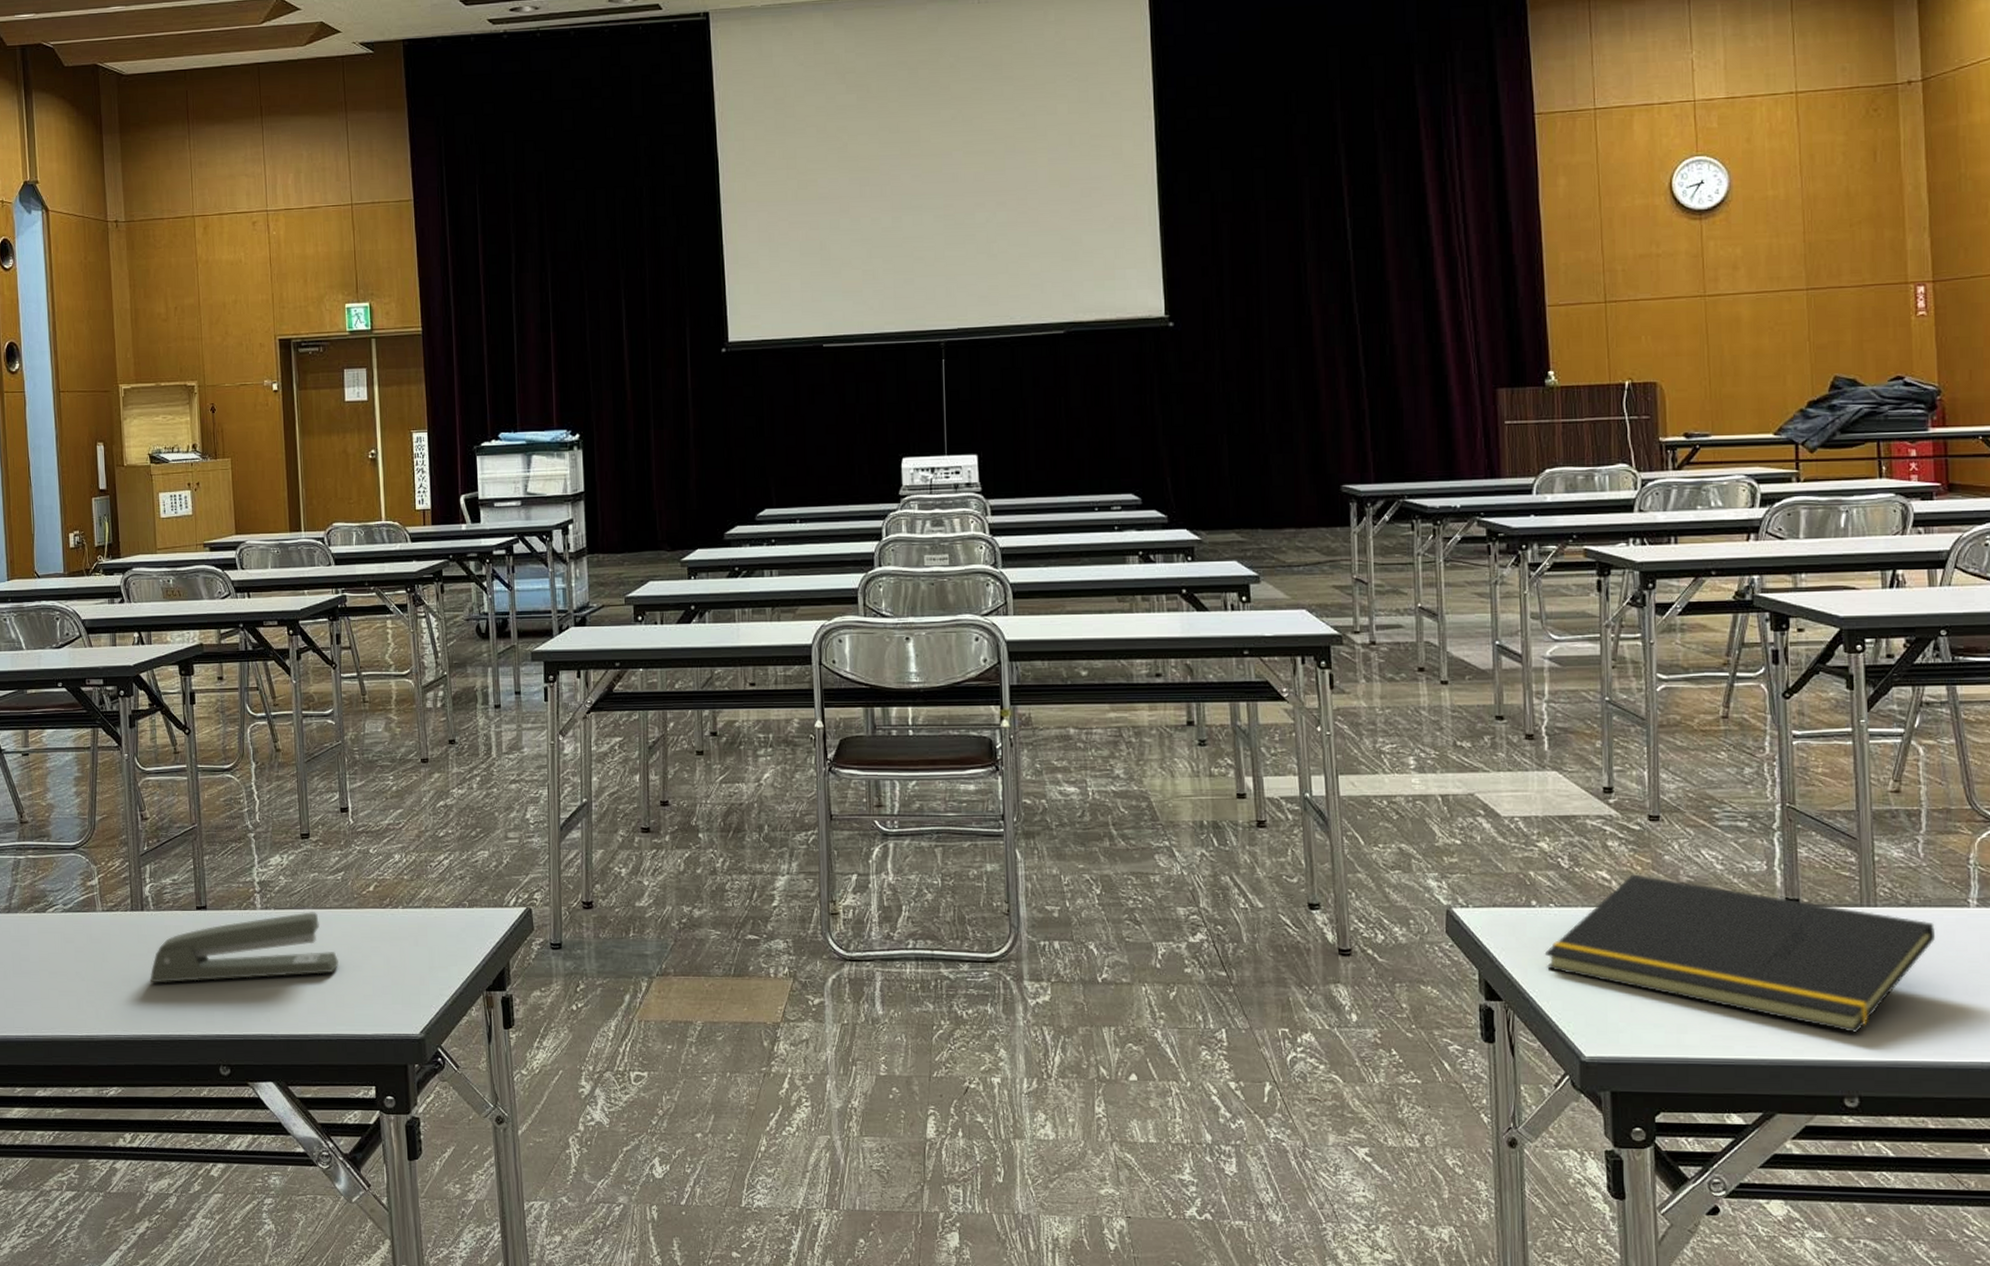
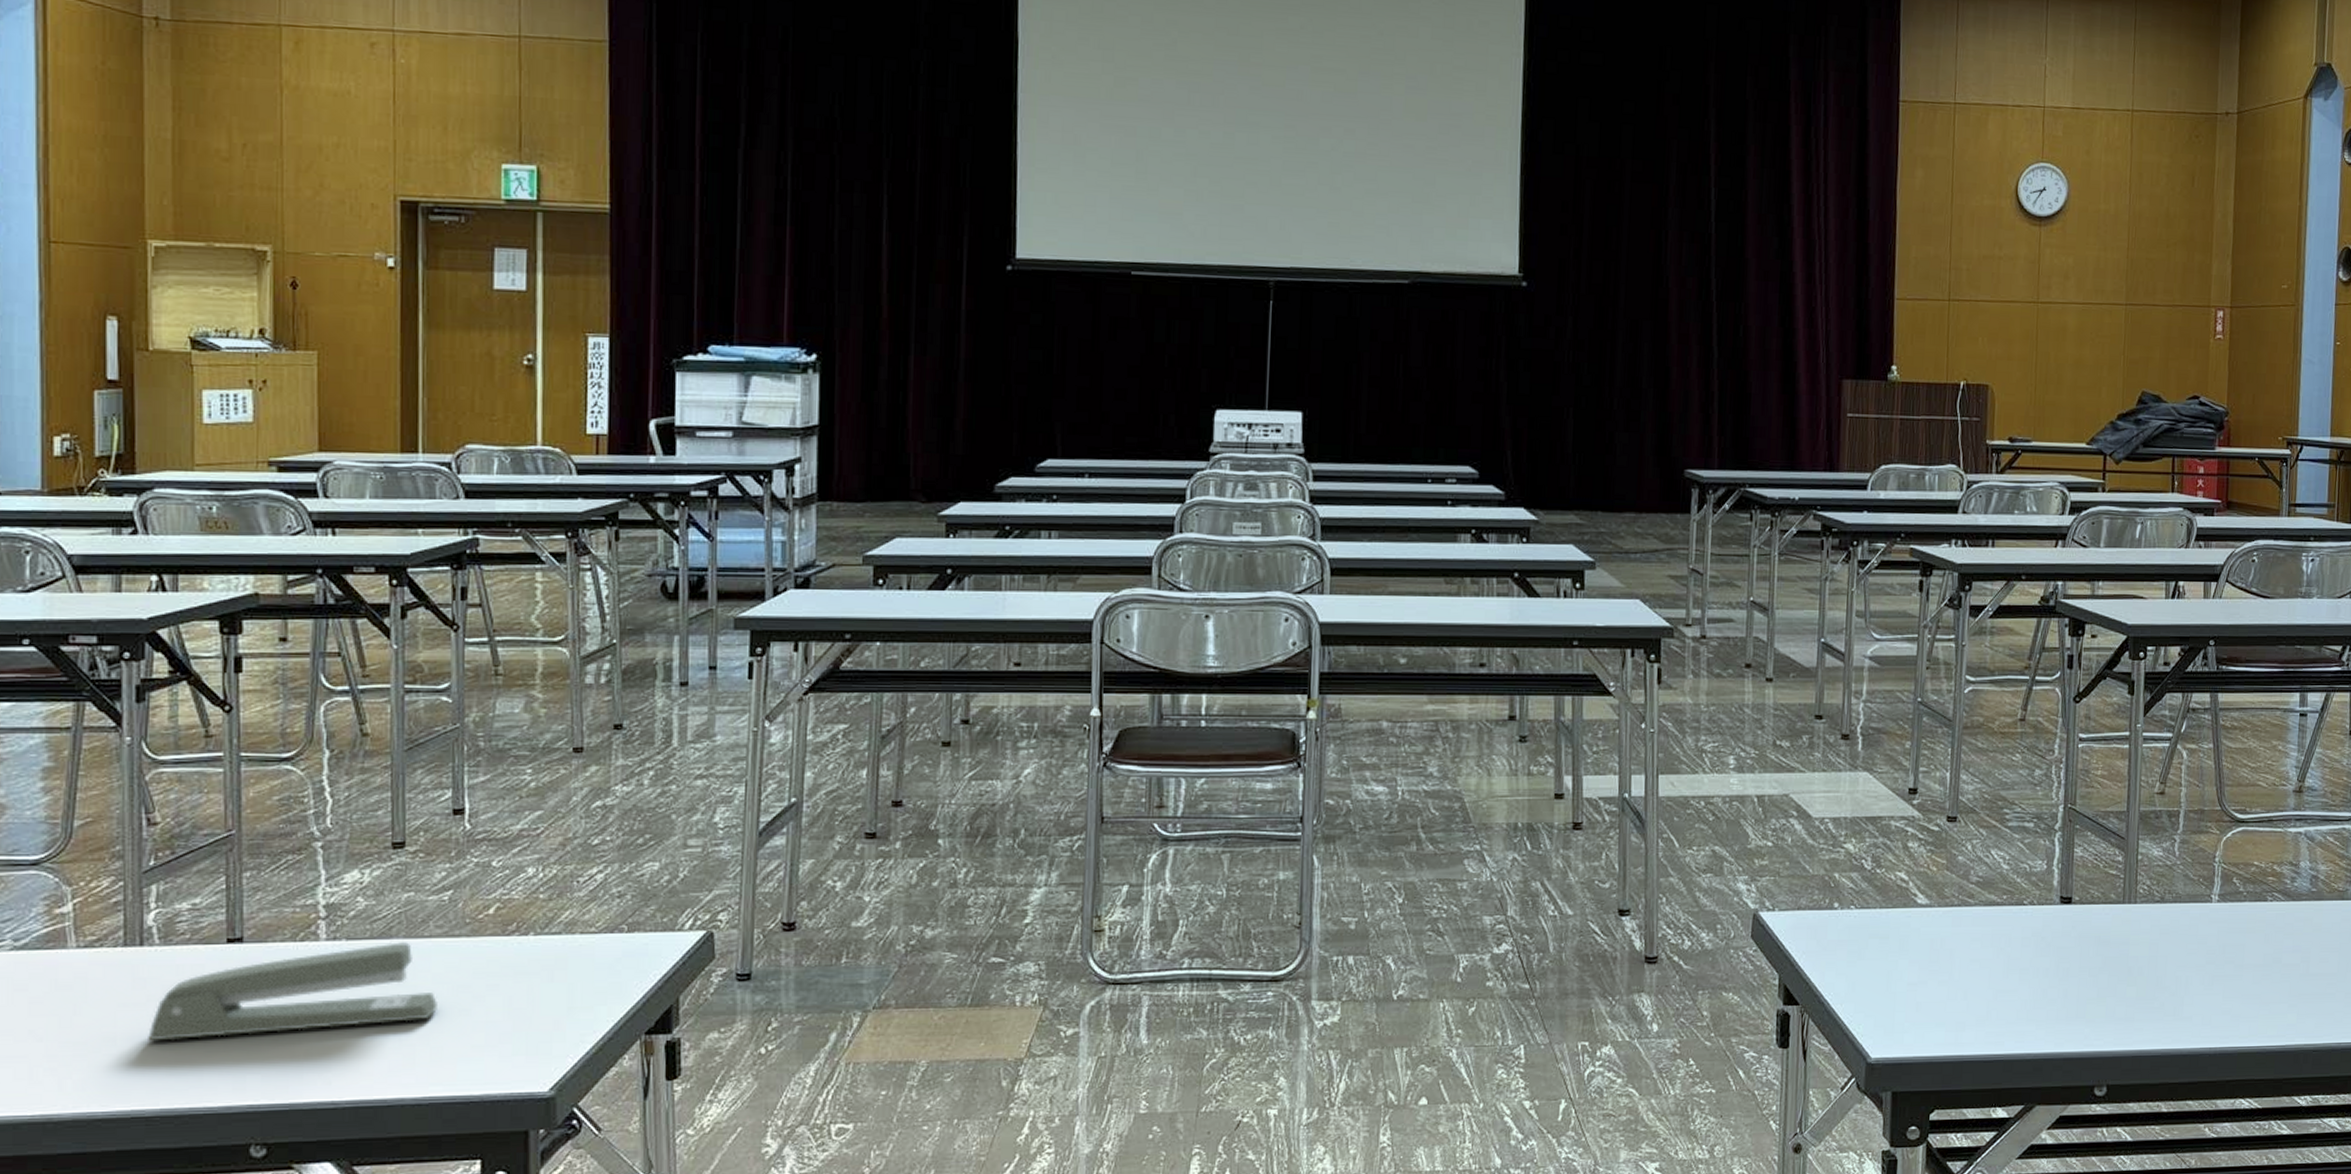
notepad: present [1544,874,1935,1033] -> none [1842,875,2182,1025]

